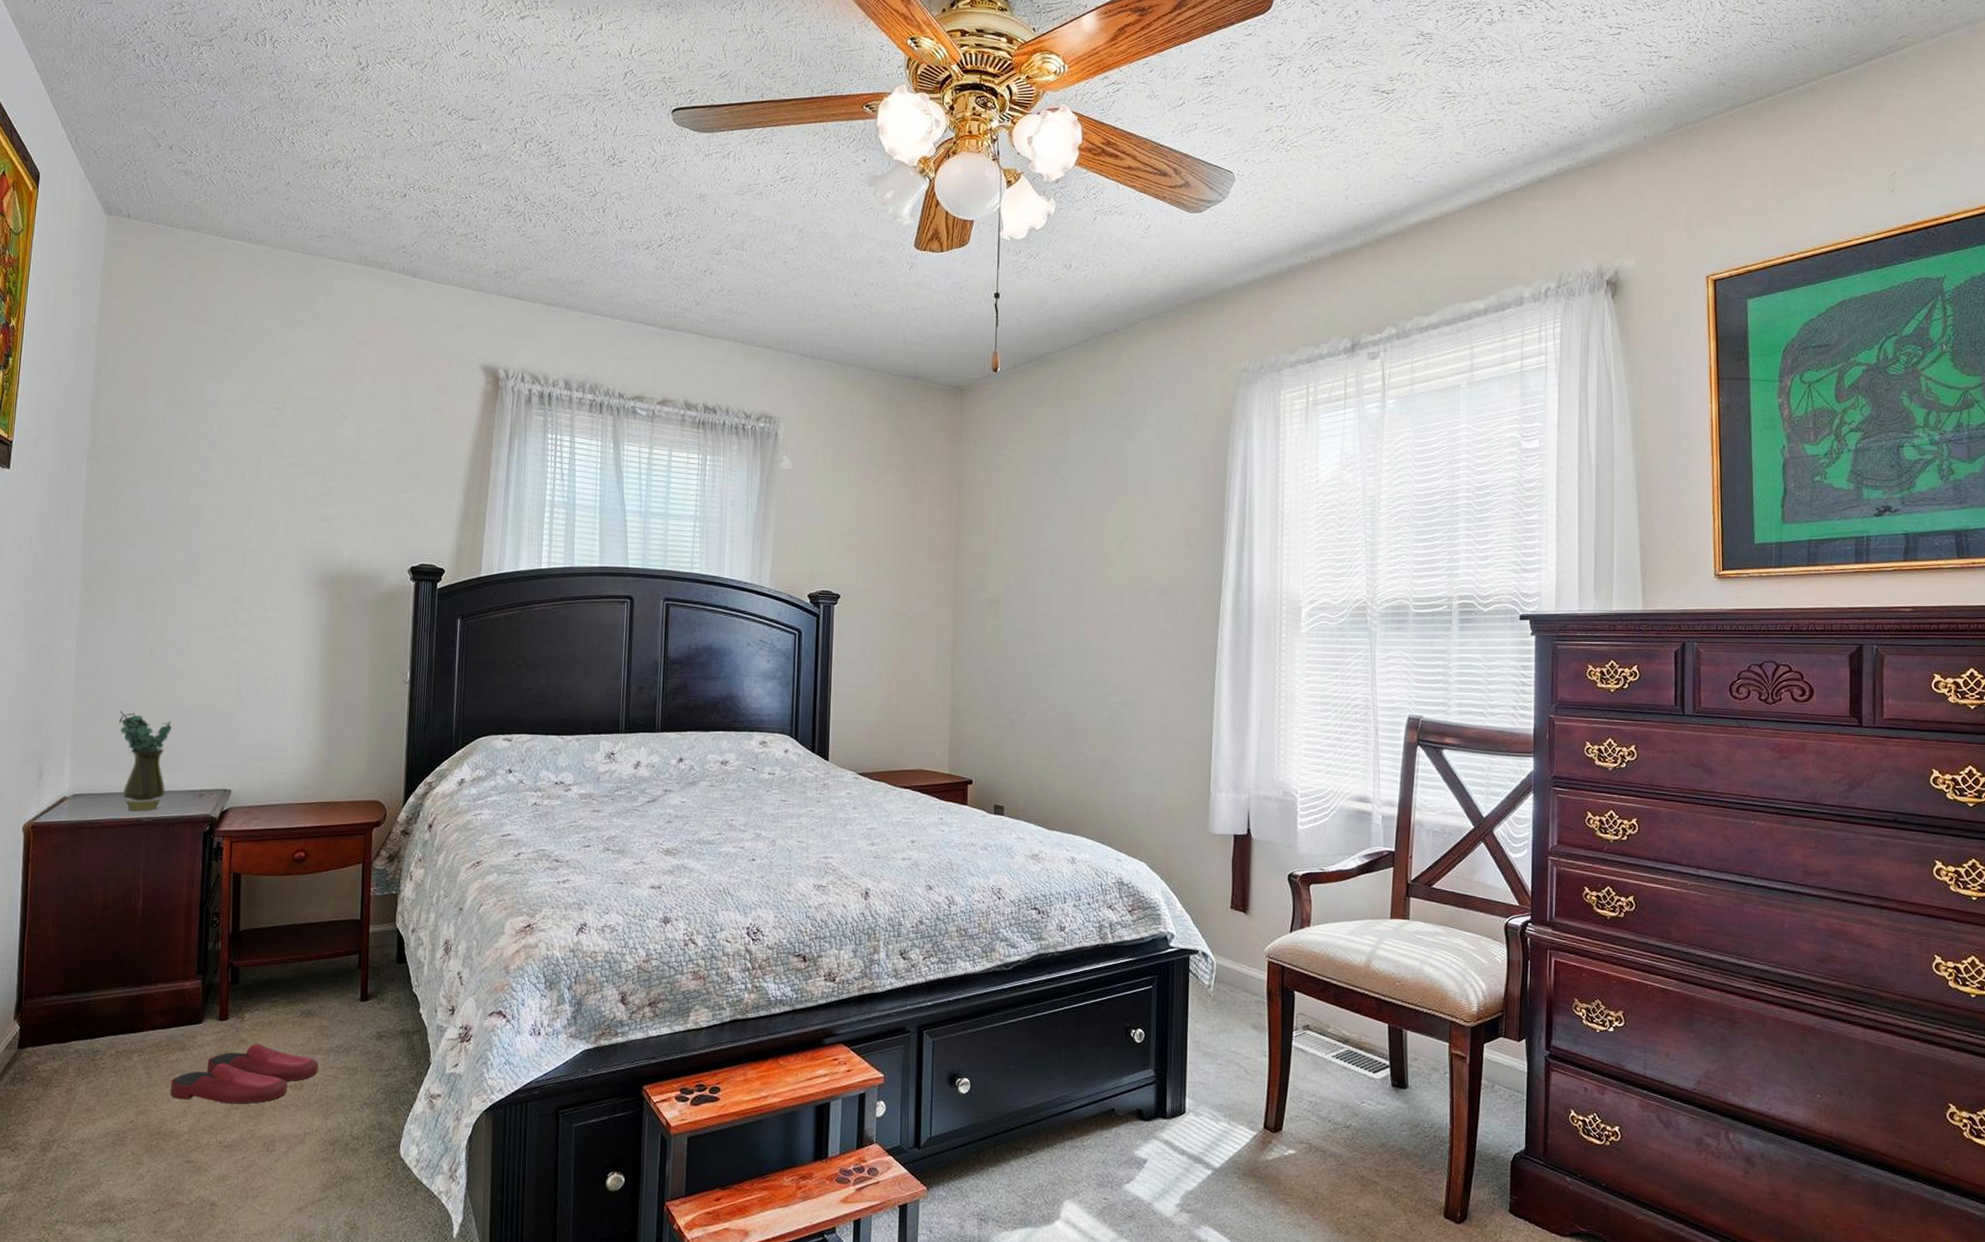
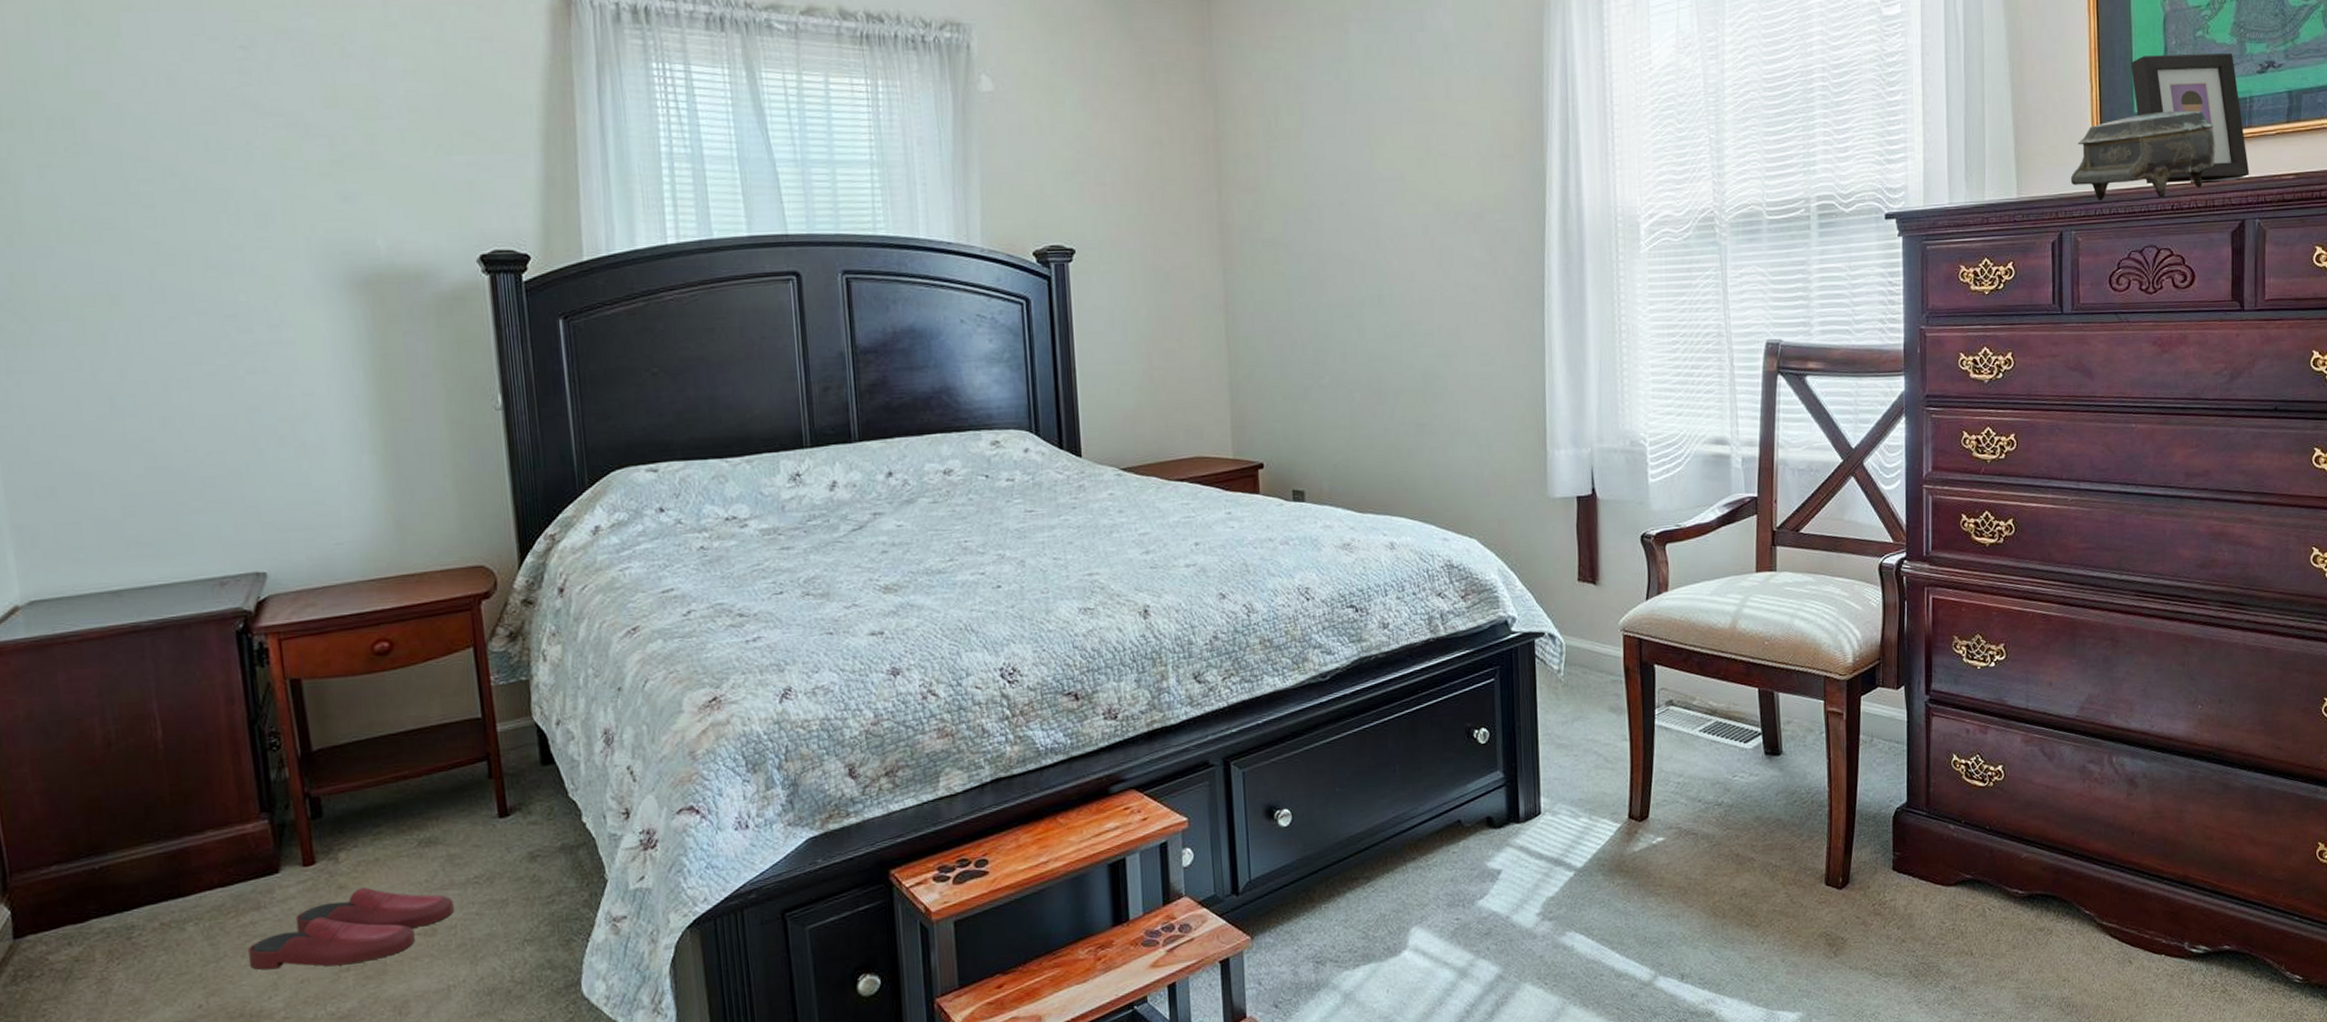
vase: present [119,710,172,812] -> none [78,482,169,616]
jewelry box: none [1693,543,1833,620] -> present [2070,110,2216,201]
picture frame: none [1751,495,1867,609] -> present [2130,53,2250,184]

